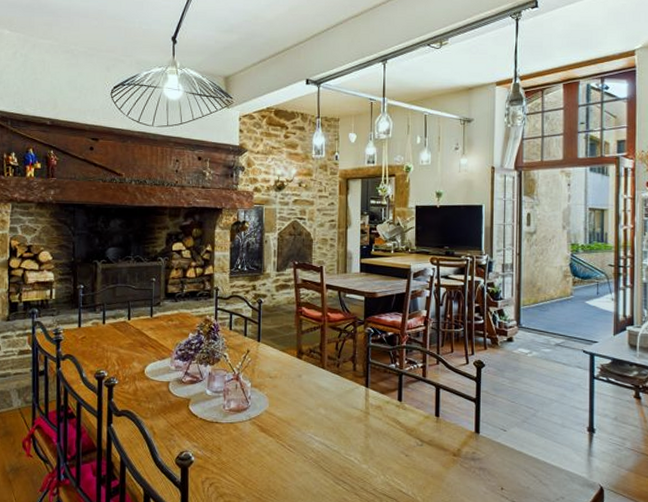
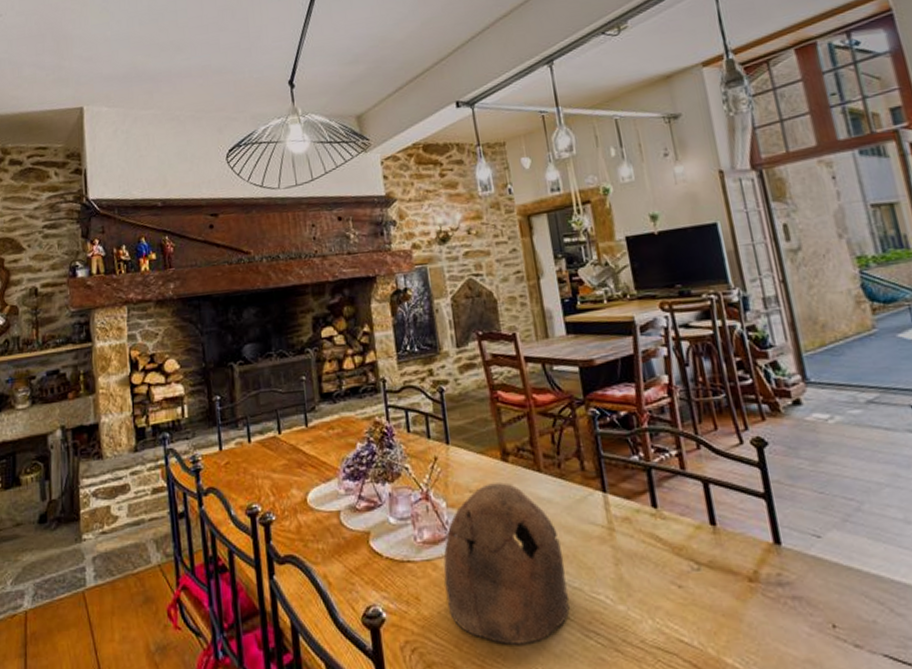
wooden bowl: none [241,373,330,486] -> present [443,482,570,645]

